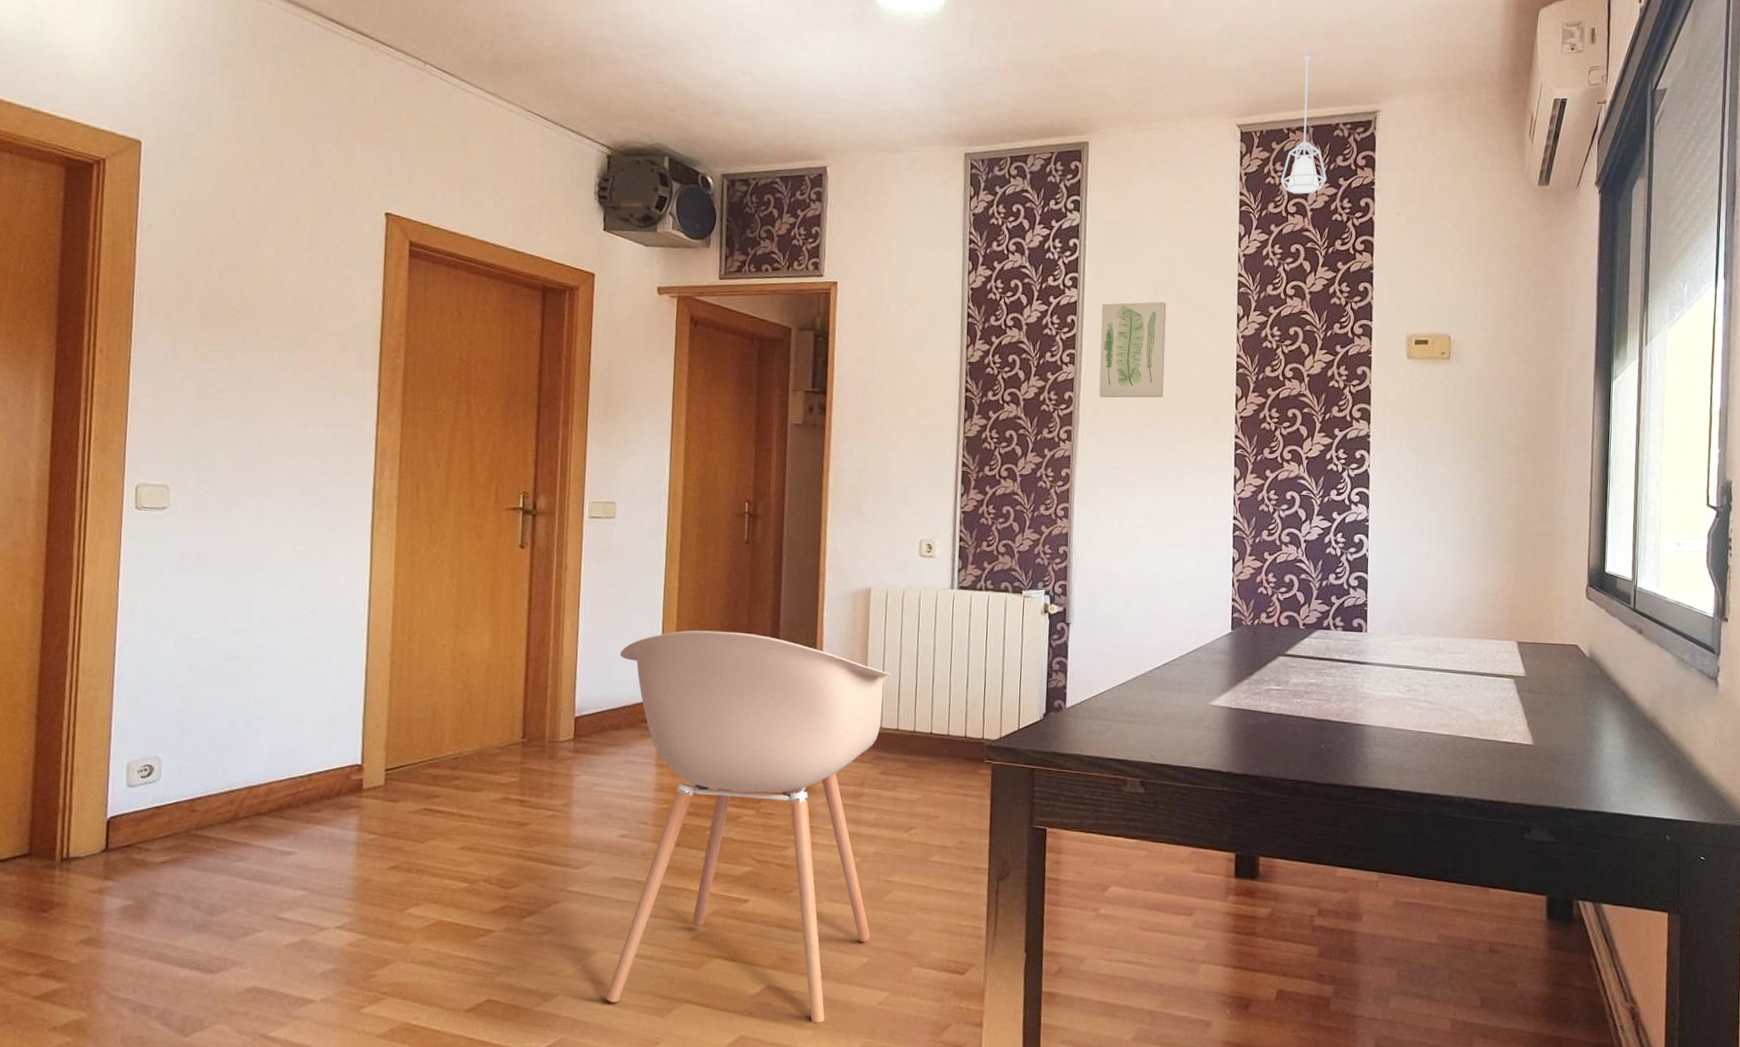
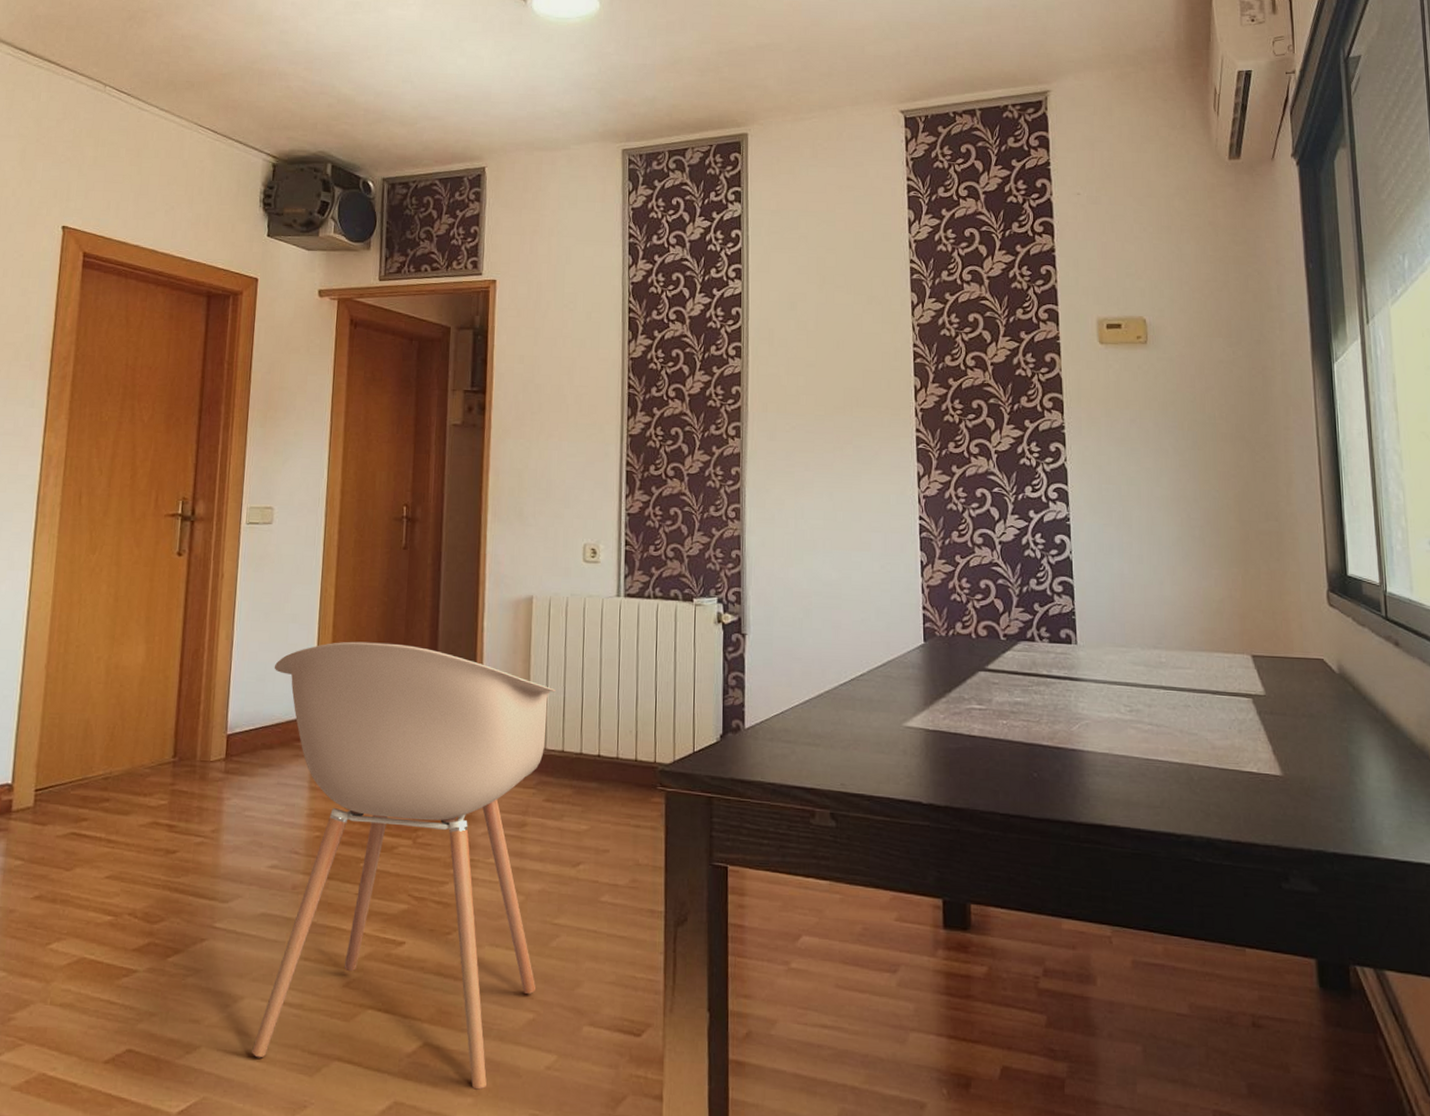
wall art: present [1099,301,1167,398] -> none [767,290,837,392]
pendant lamp: present [1280,55,1327,194] -> none [949,39,999,177]

